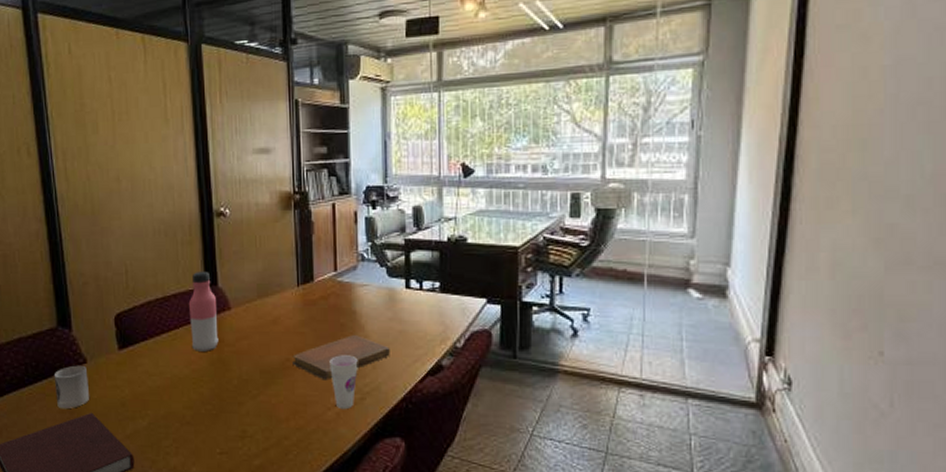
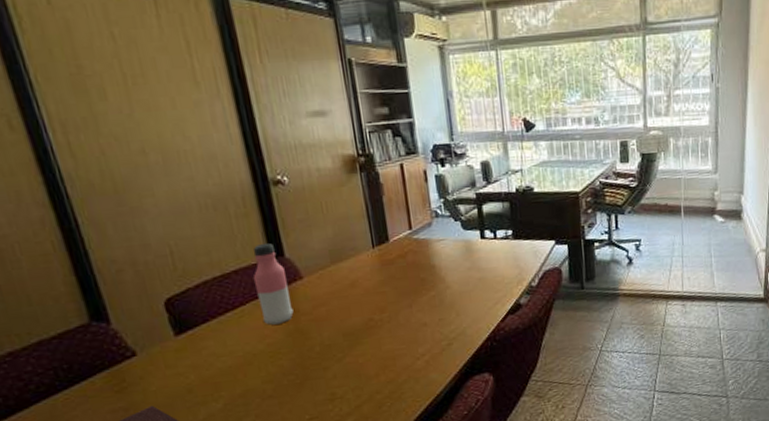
cup: present [54,365,90,410] -> none [95,358,147,408]
notebook: present [292,335,390,381] -> none [375,287,472,334]
cup: present [329,355,358,410] -> none [413,306,443,358]

